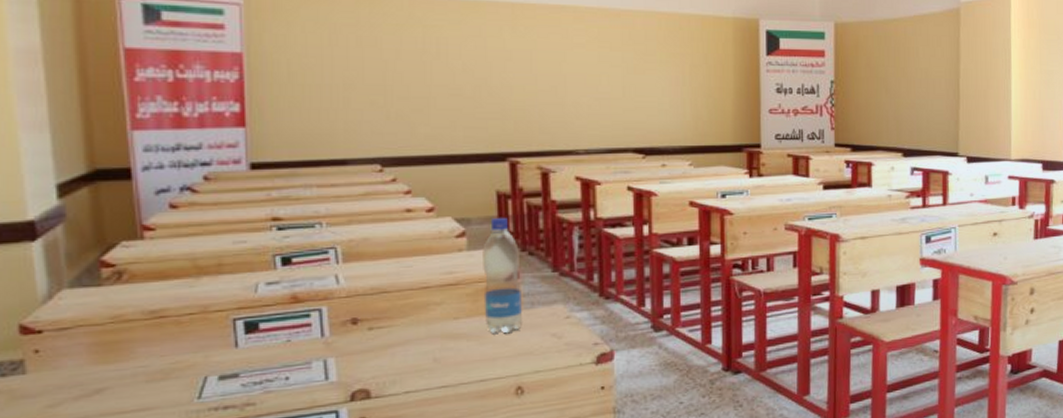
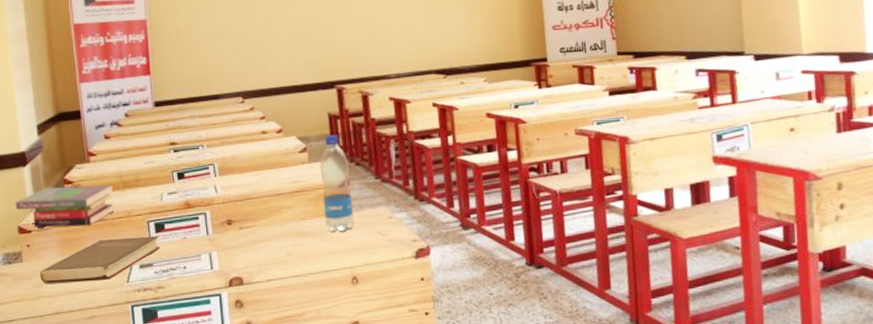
books: none [15,269,180,328] -> present [15,184,113,229]
book: none [56,337,250,403] -> present [40,235,160,284]

